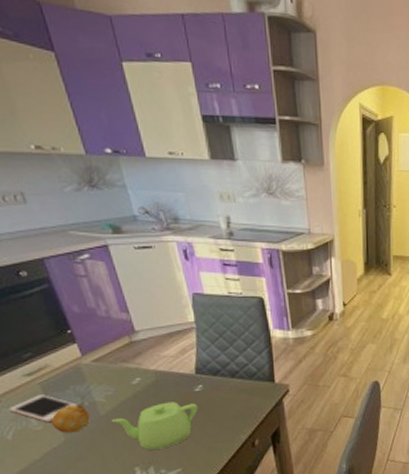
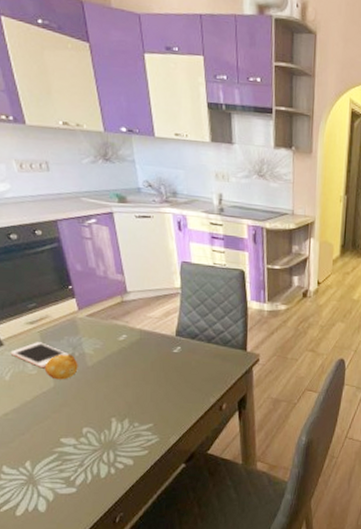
teapot: present [111,402,198,450] -> none [96,360,174,403]

